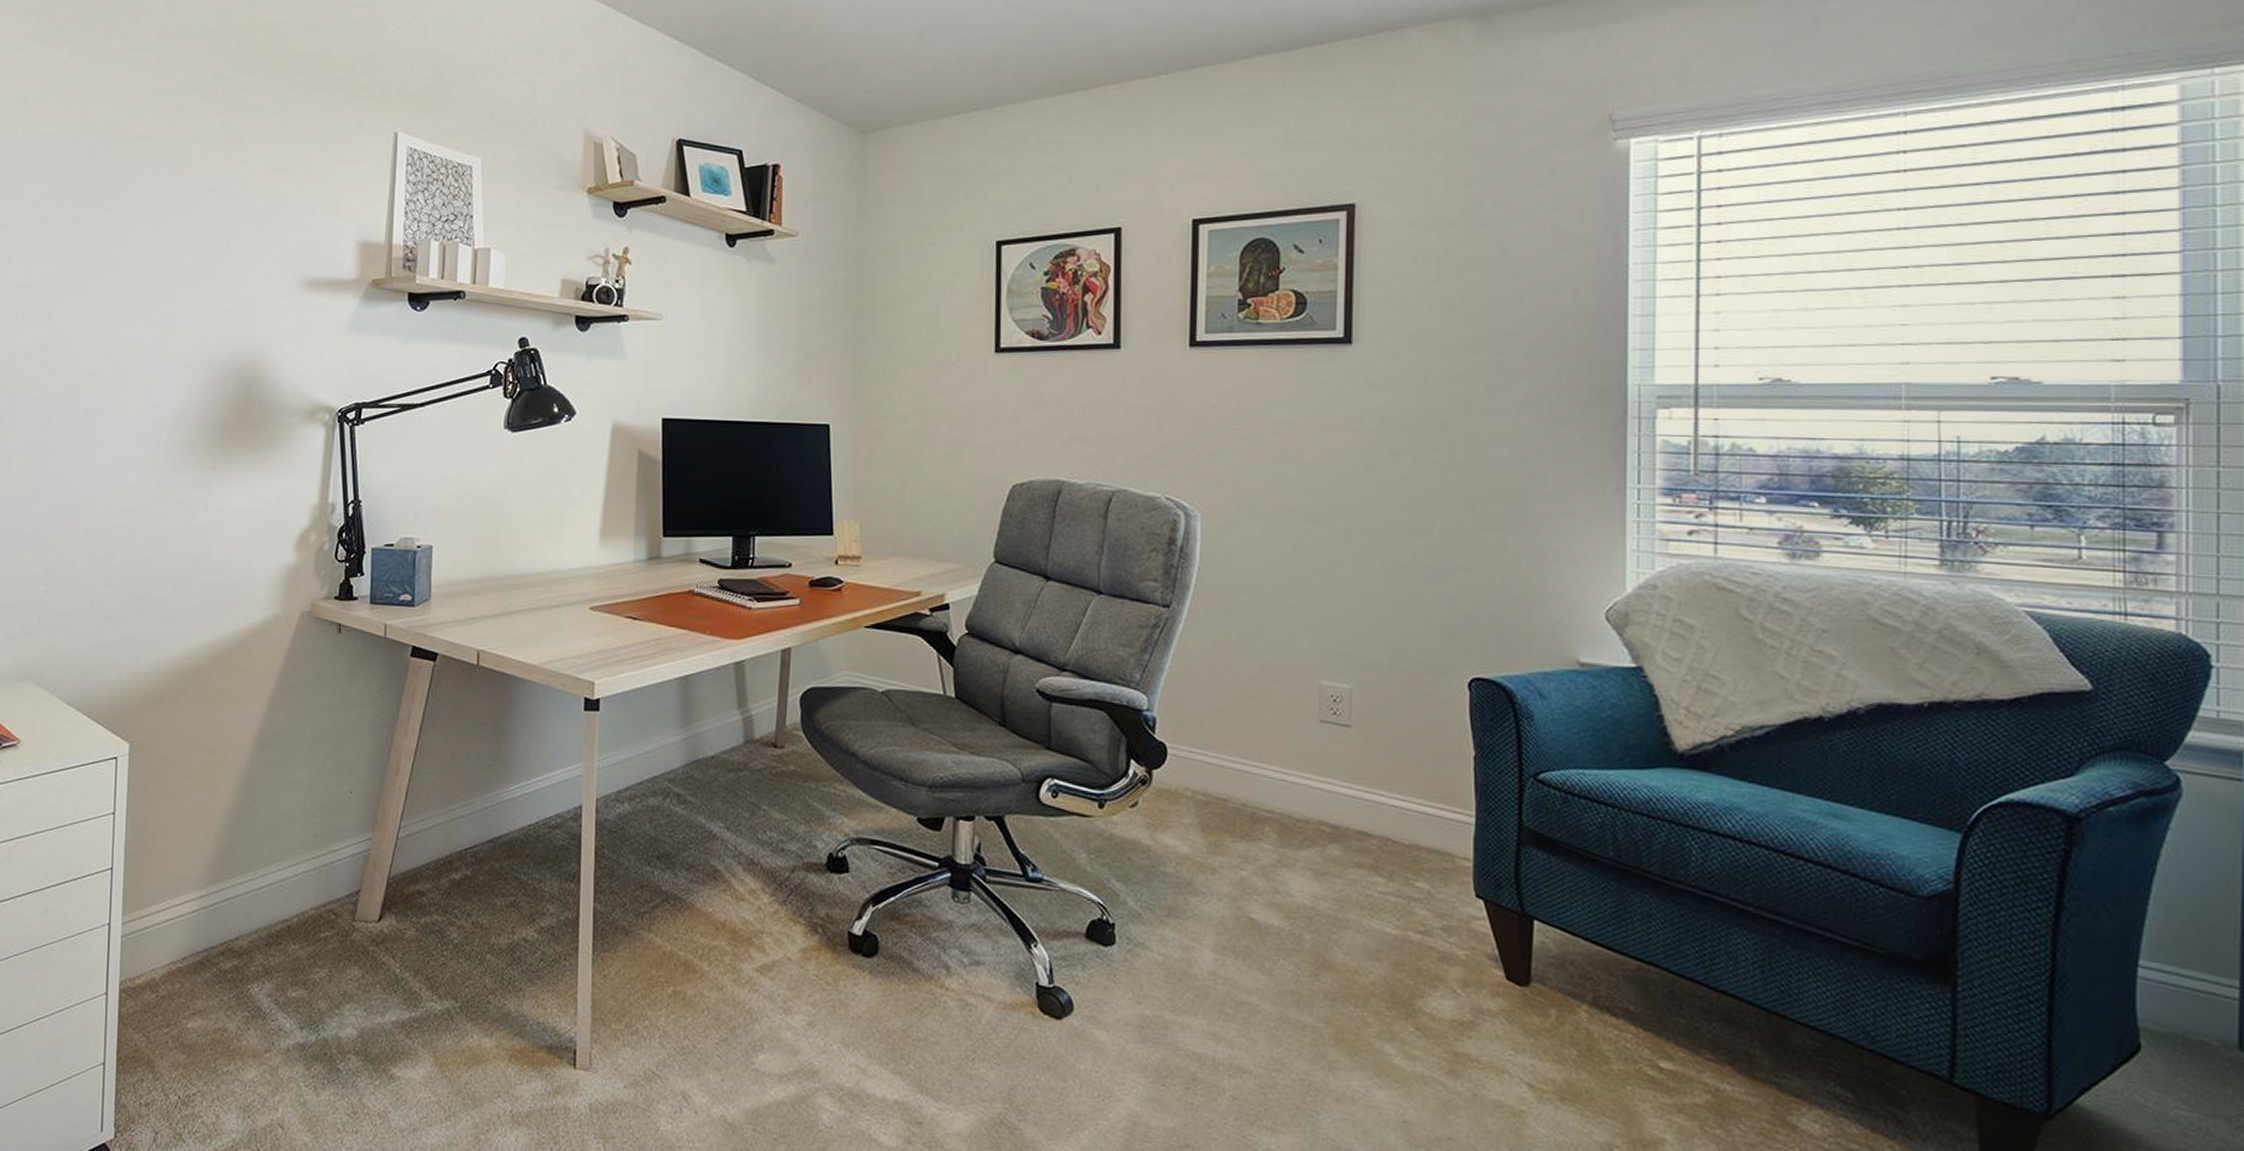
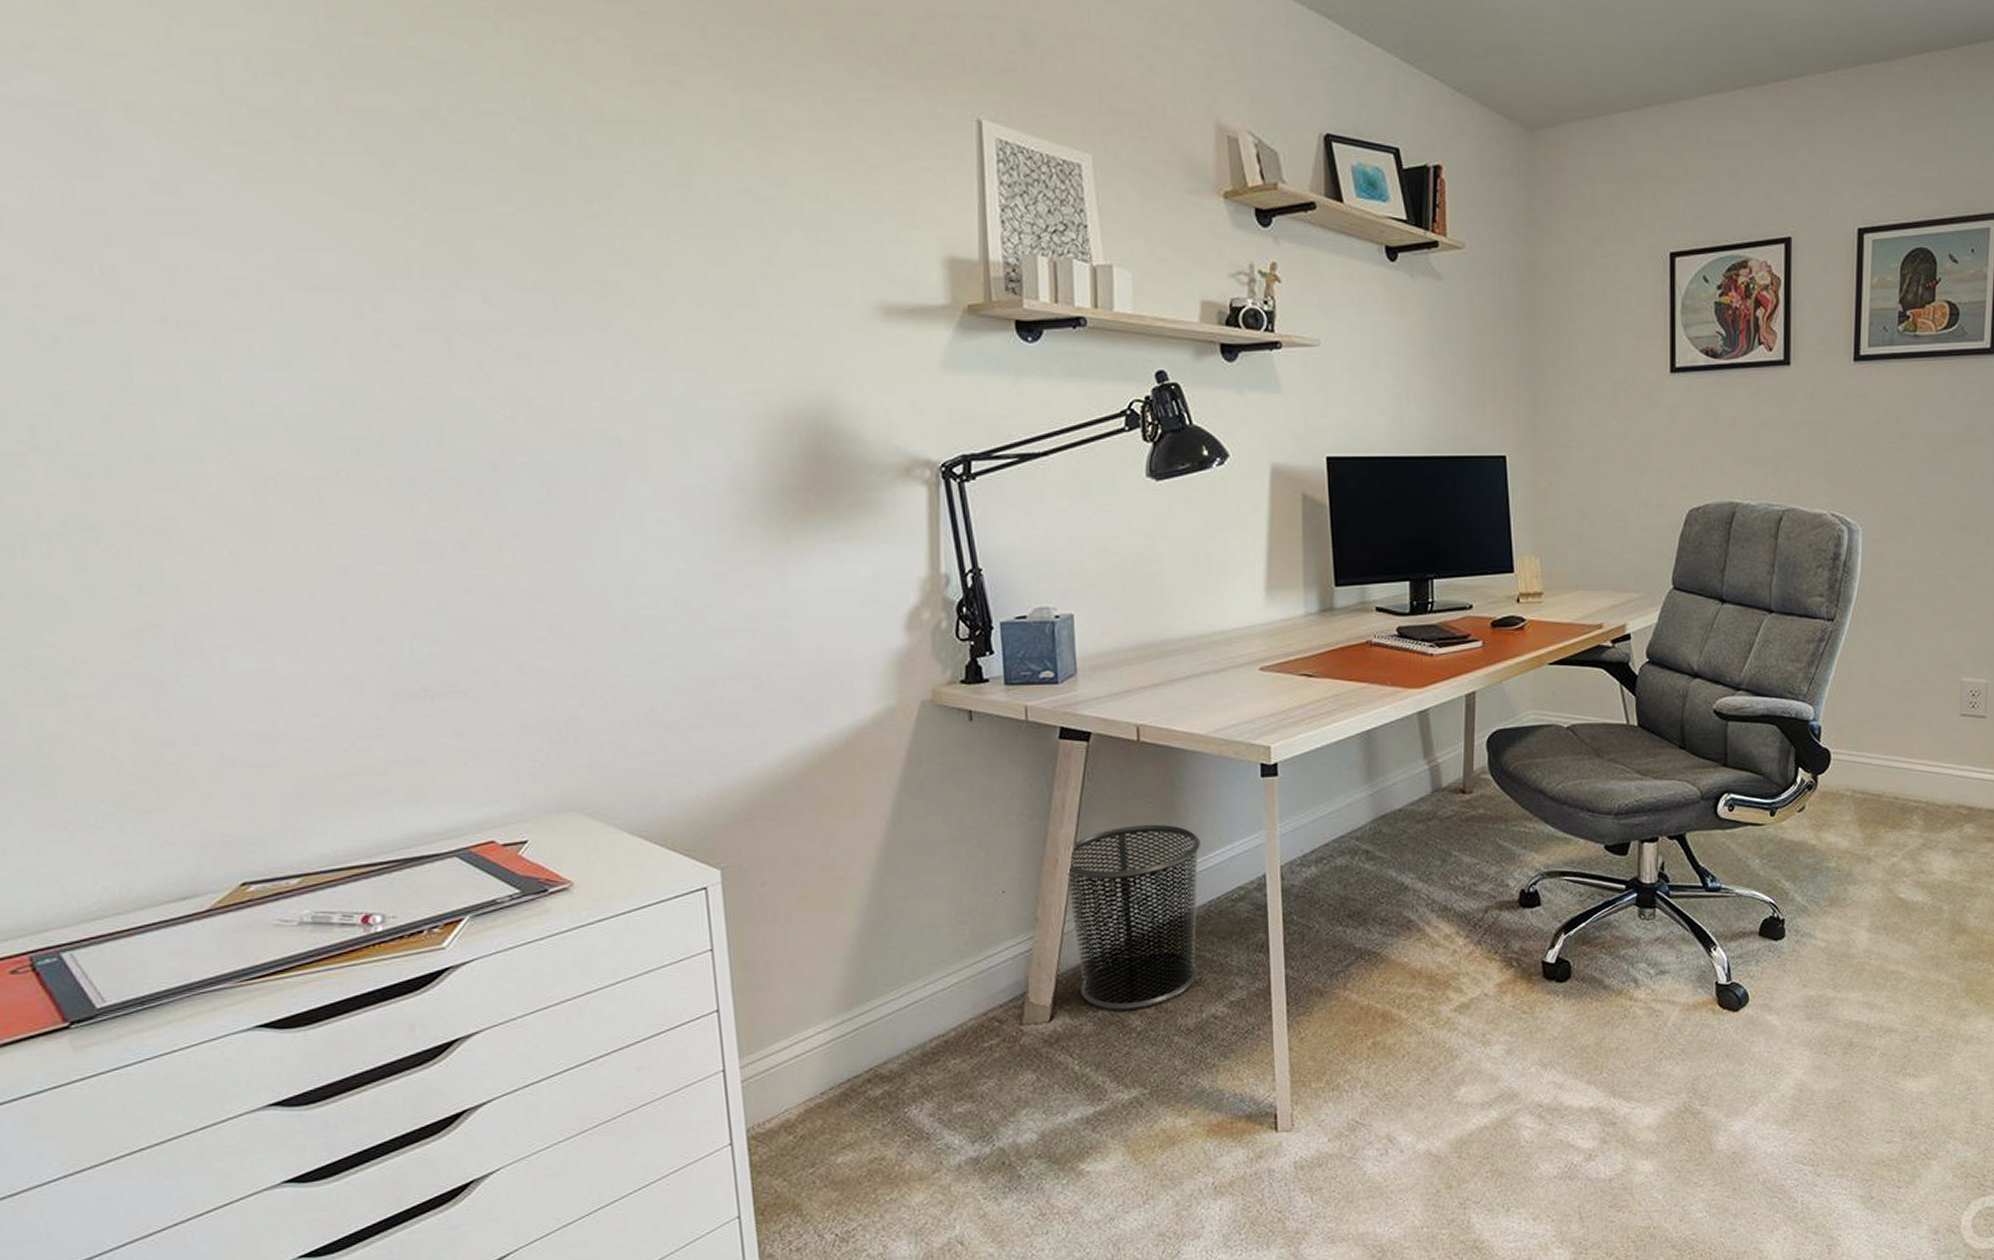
waste bin: none [404,743,525,922] -> present [1066,824,1200,1010]

